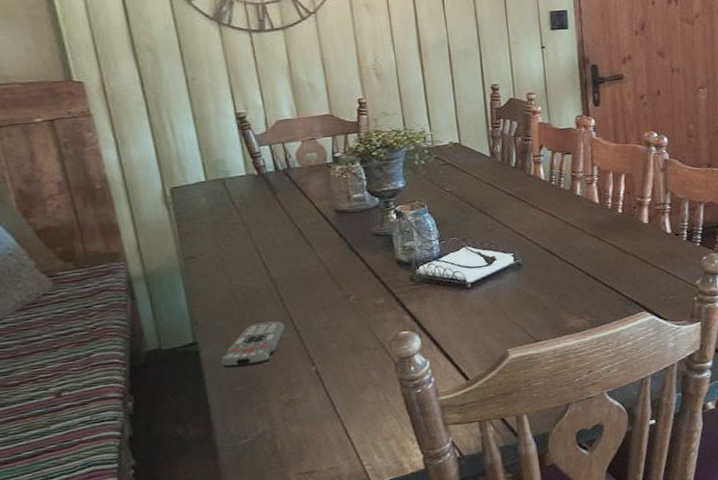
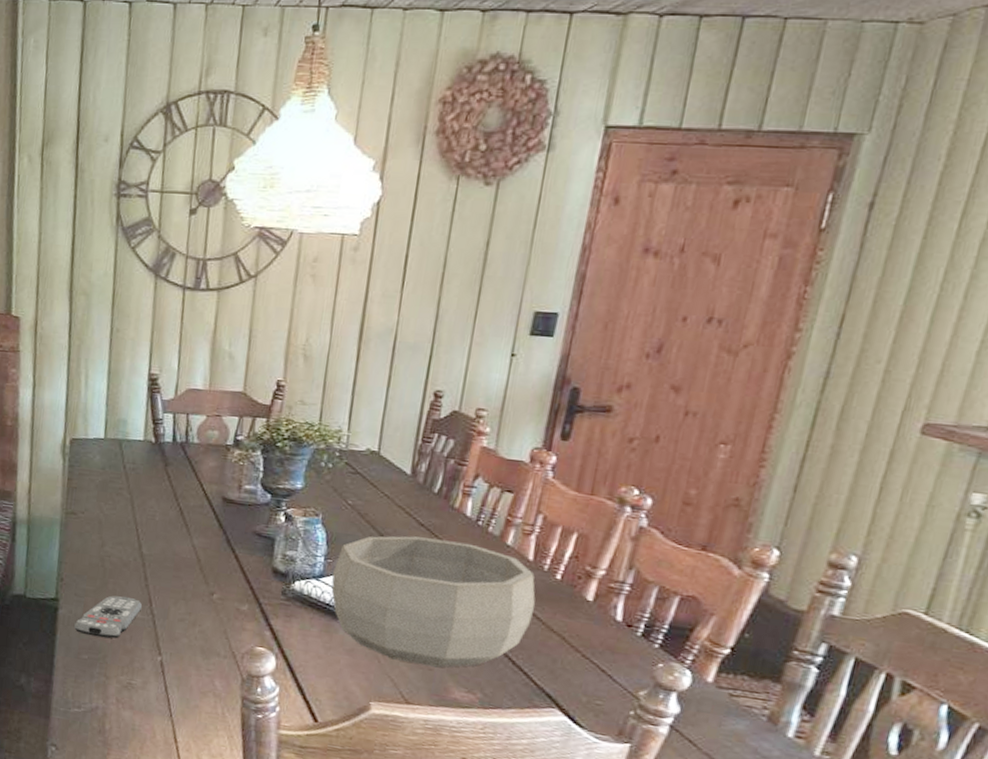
decorative bowl: none [448,201,610,310] -> present [331,536,536,668]

